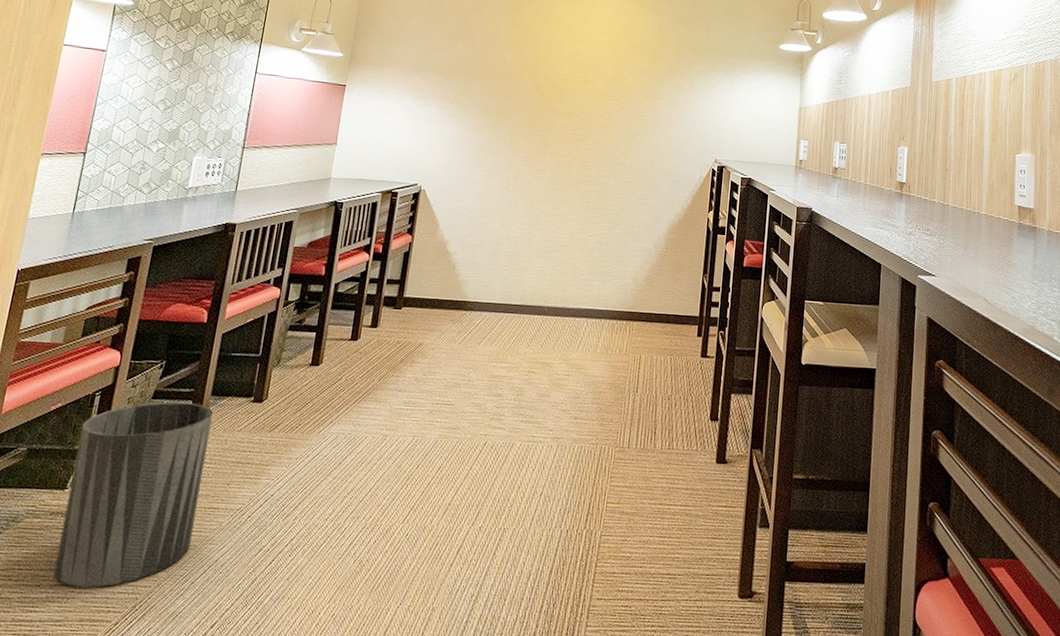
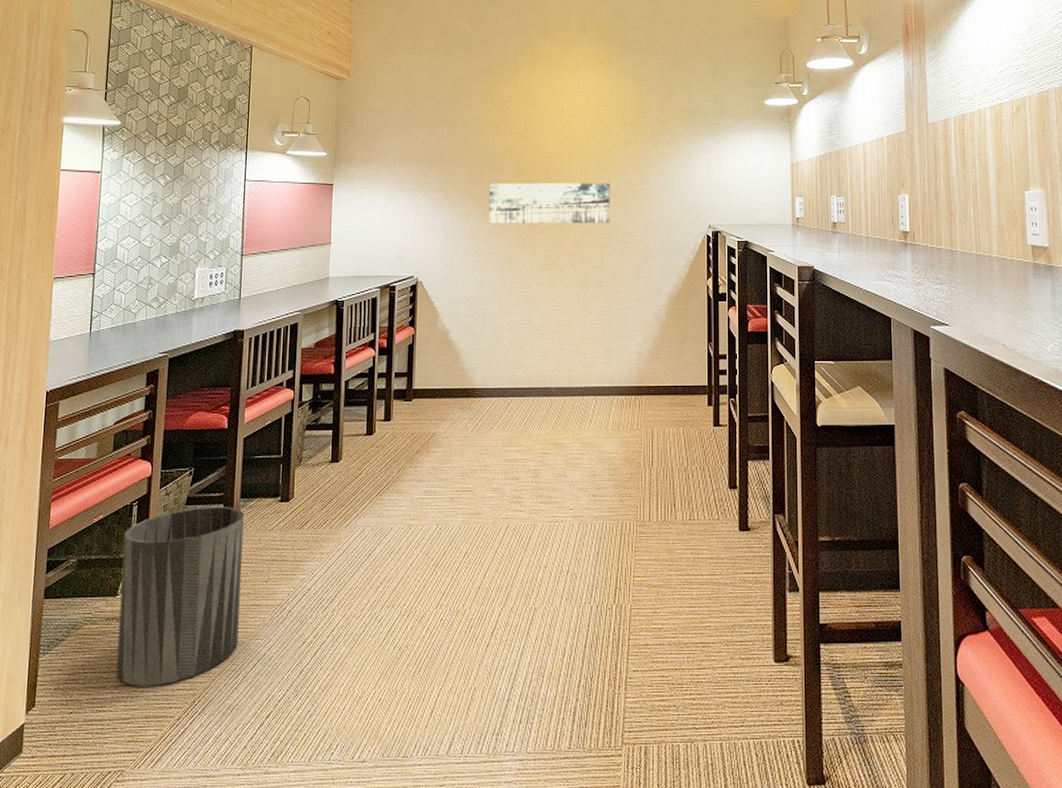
wall art: none [499,99,623,149] -> present [489,183,610,224]

